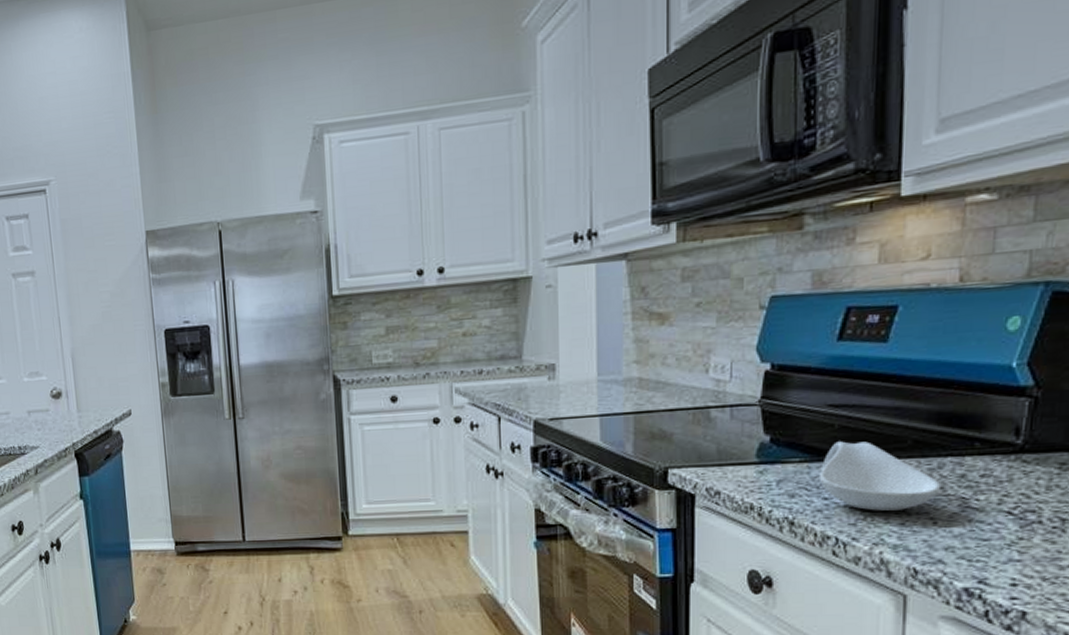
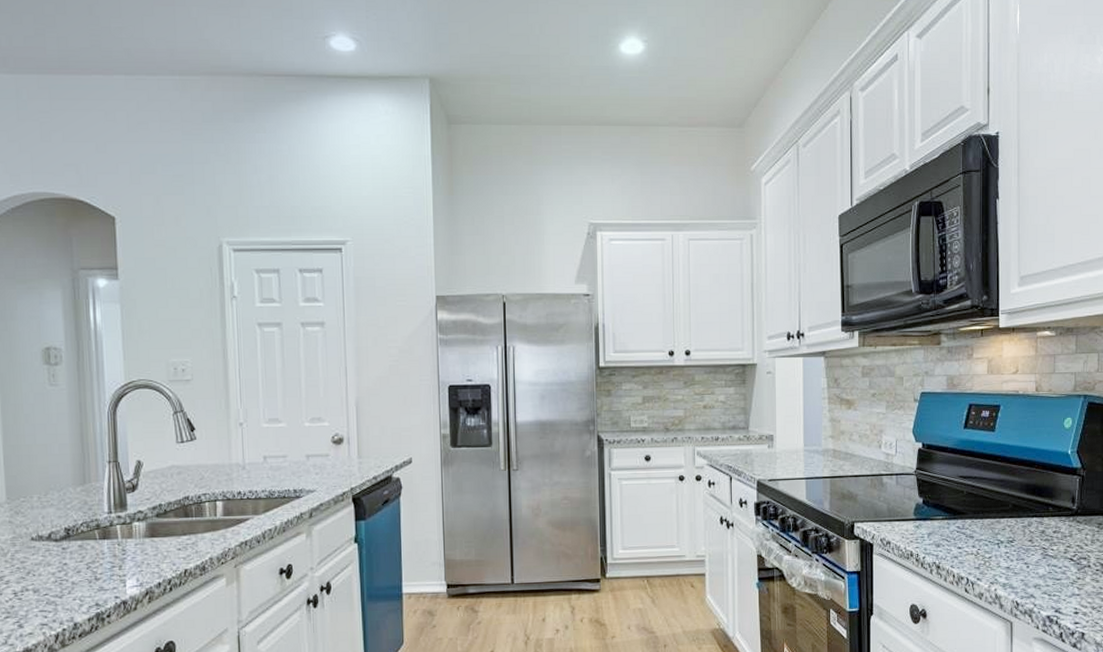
spoon rest: present [818,441,942,511] -> none [955,504,1031,558]

